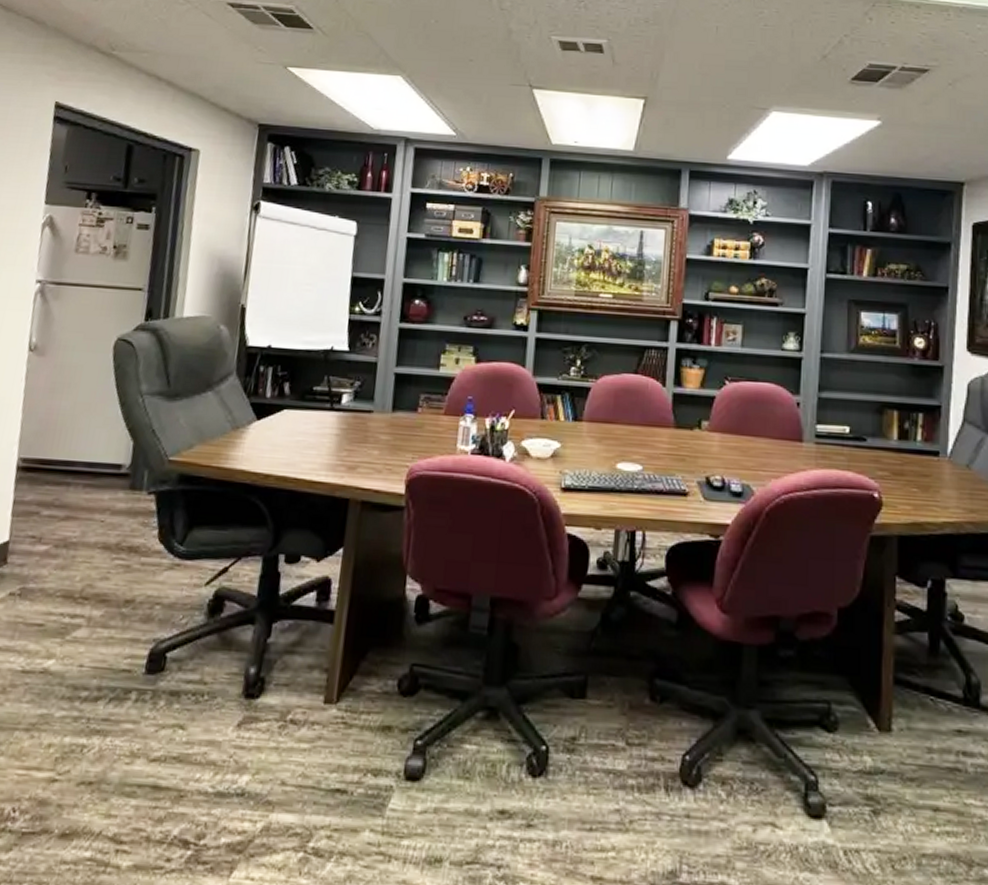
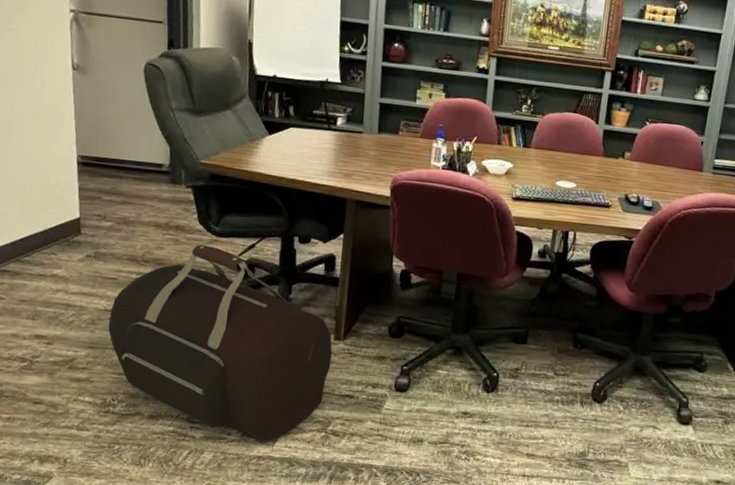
duffel bag: none [21,570,321,869] -> present [108,244,332,441]

